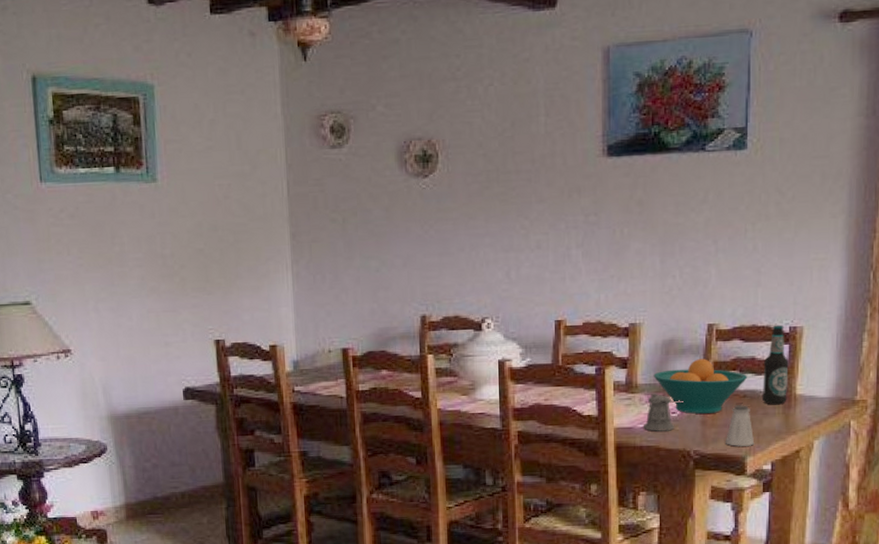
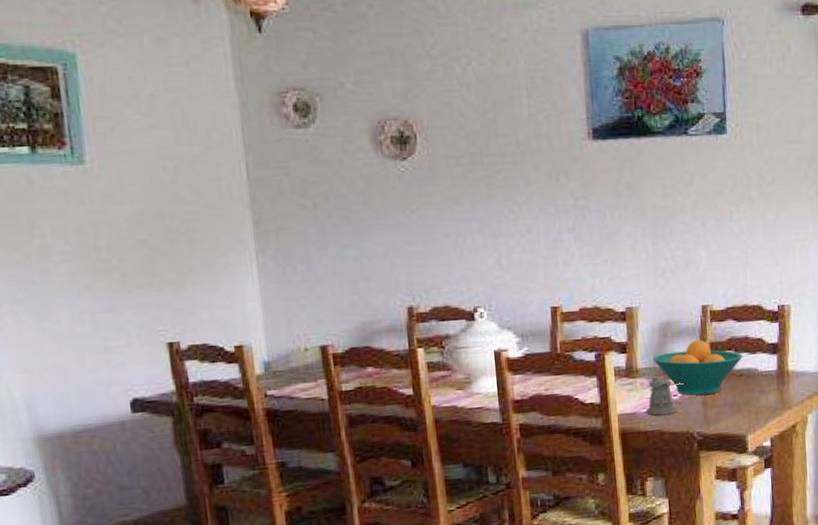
saltshaker: present [724,404,755,447] -> none [725,383,754,426]
bottle: present [761,324,789,405] -> none [757,303,781,383]

